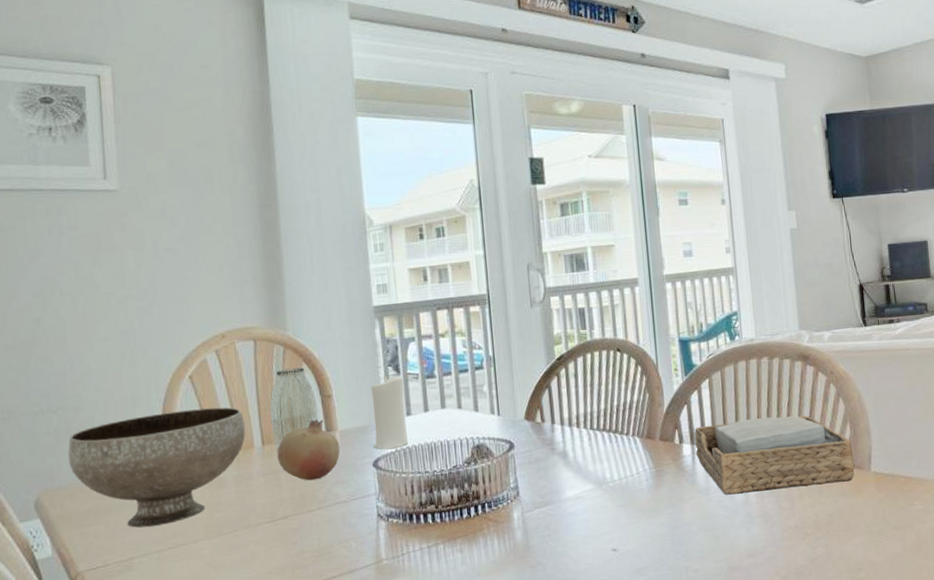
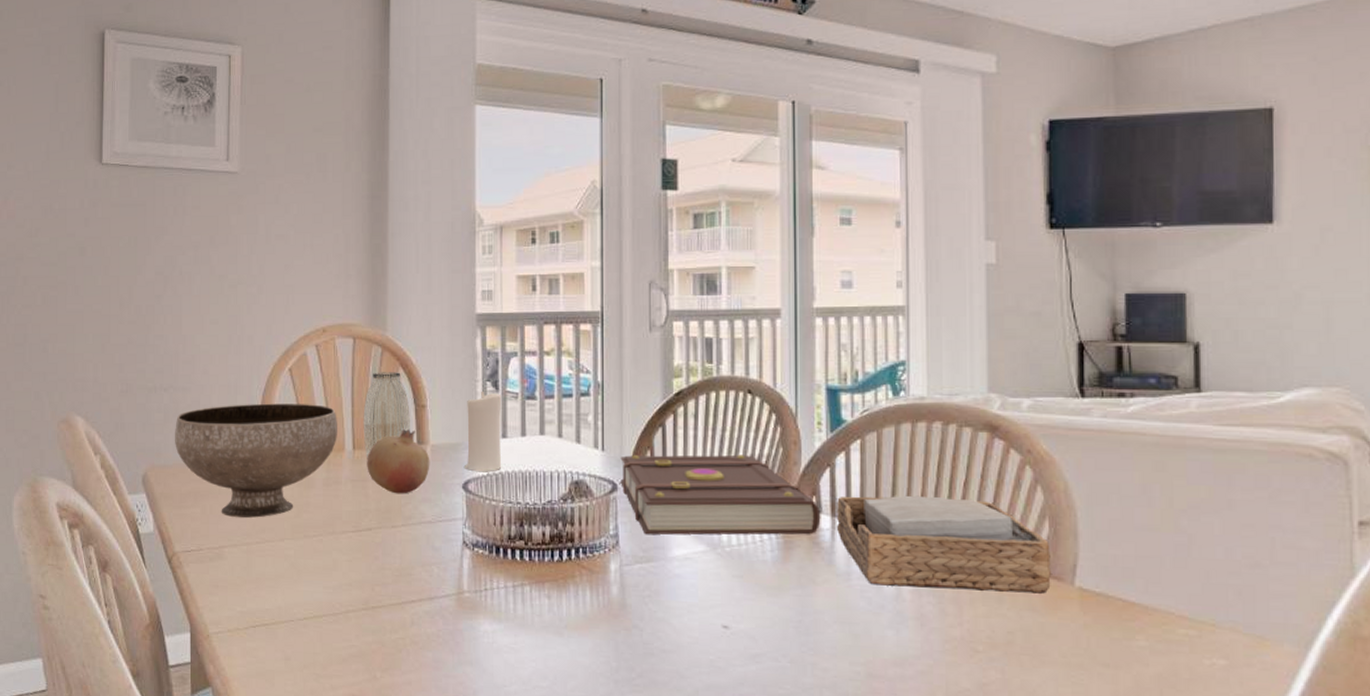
book: none [514,403,683,482] -> present [620,454,820,535]

